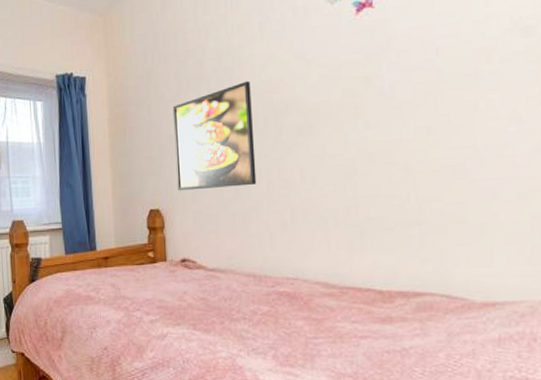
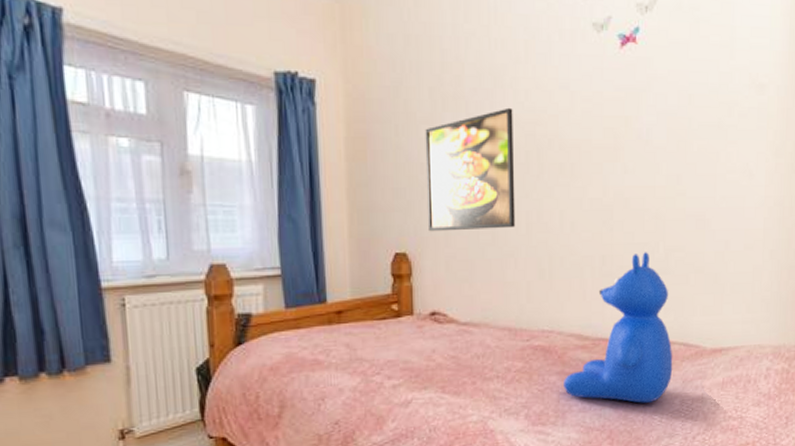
teddy bear: none [311,203,435,354] -> present [564,252,673,403]

